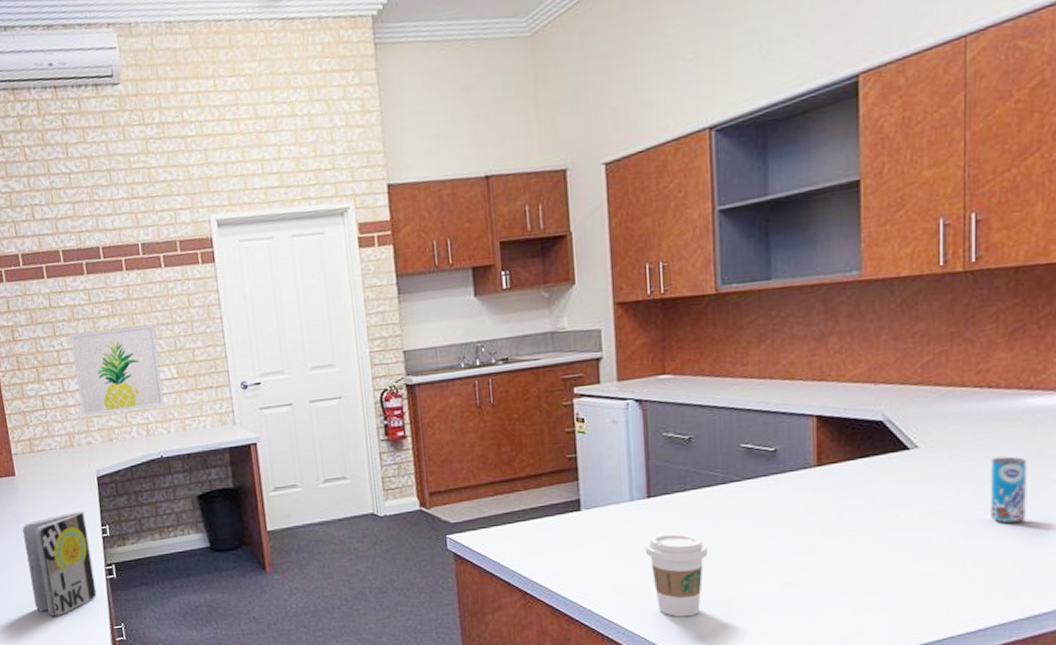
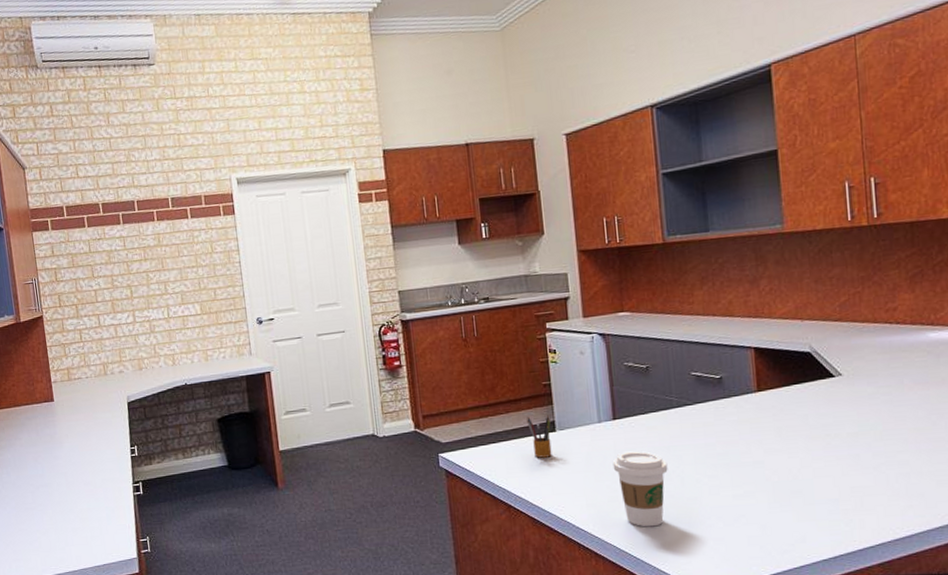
notebook: present [22,511,97,617] -> none [59,433,125,531]
wall art: present [70,324,164,417] -> none [107,267,189,349]
pencil box: none [548,492,576,540] -> present [527,414,552,458]
beverage can: present [991,456,1027,524] -> none [904,382,938,442]

